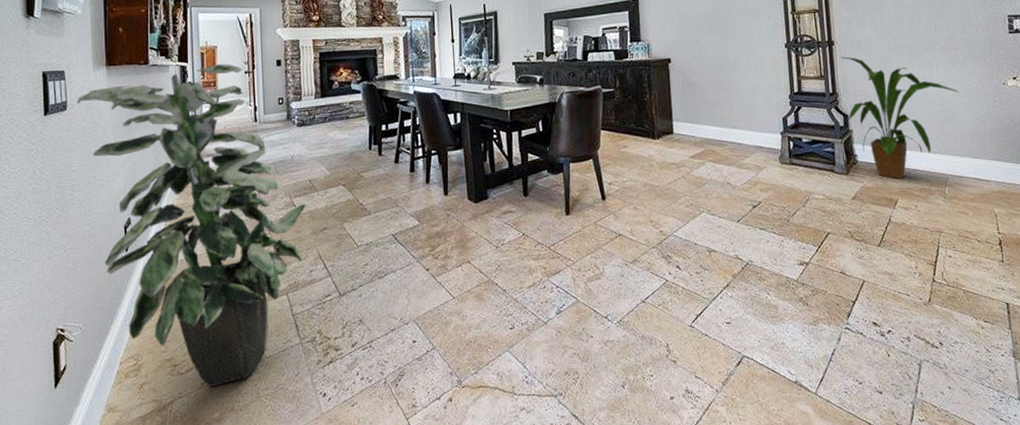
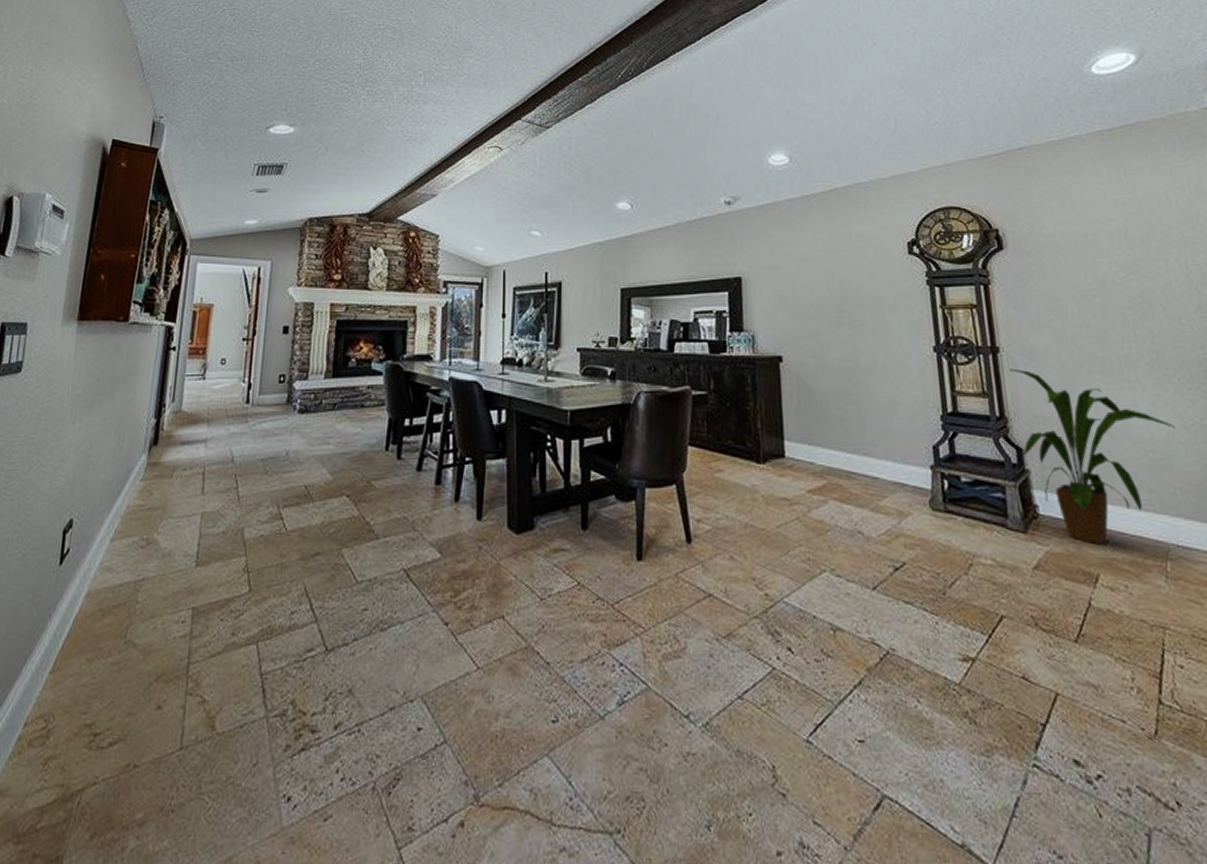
indoor plant: present [77,63,306,388] -> none [29,327,297,773]

